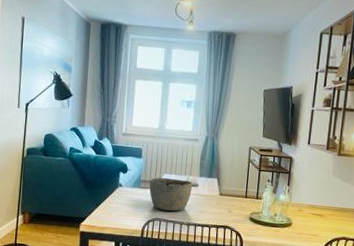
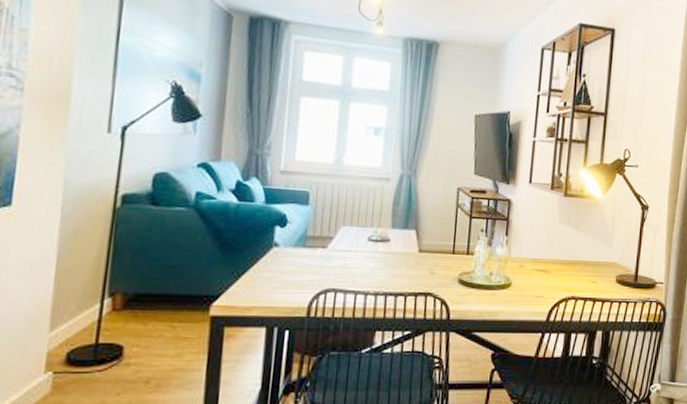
bowl: present [149,177,193,211] -> none [319,231,382,278]

